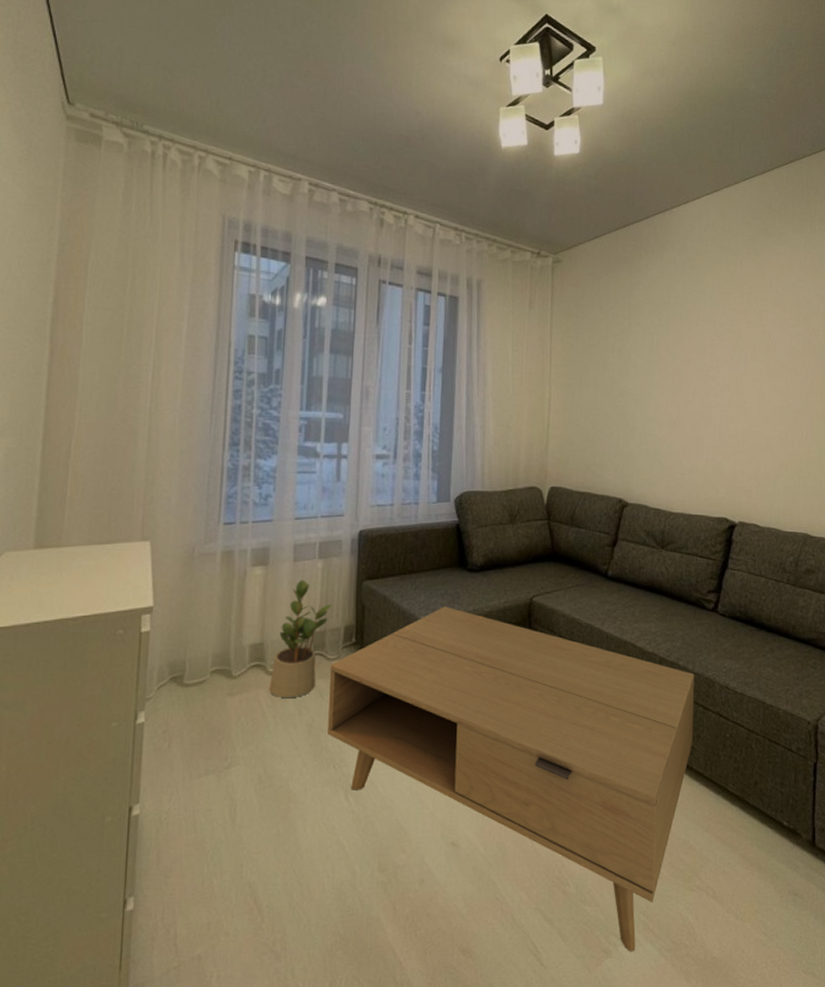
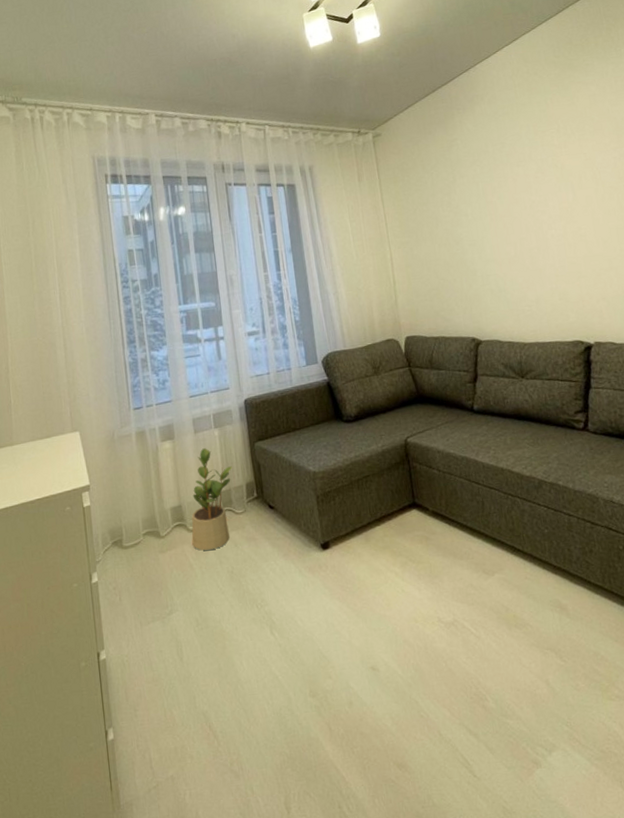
coffee table: present [328,606,694,952] -> none [239,456,587,762]

